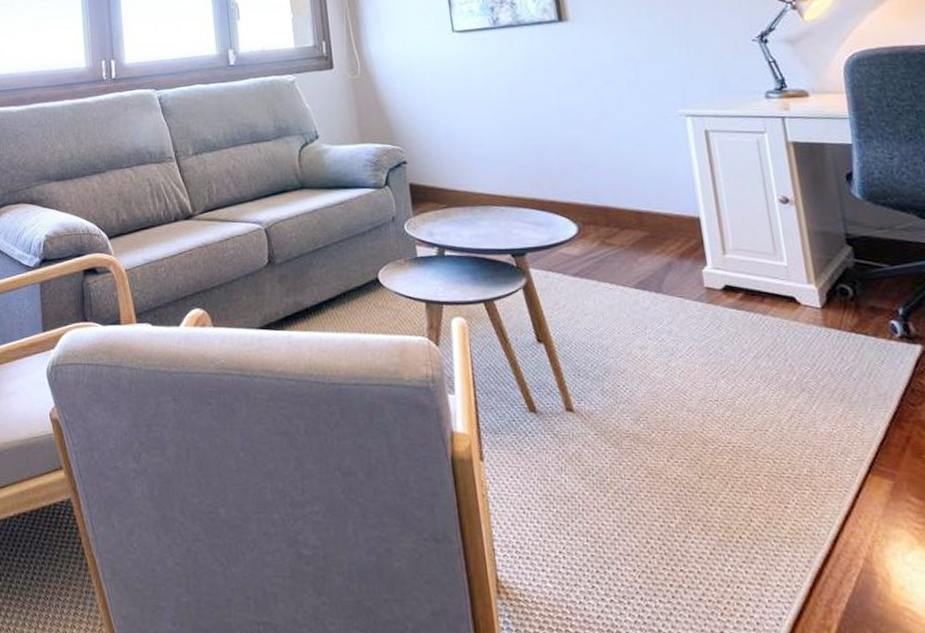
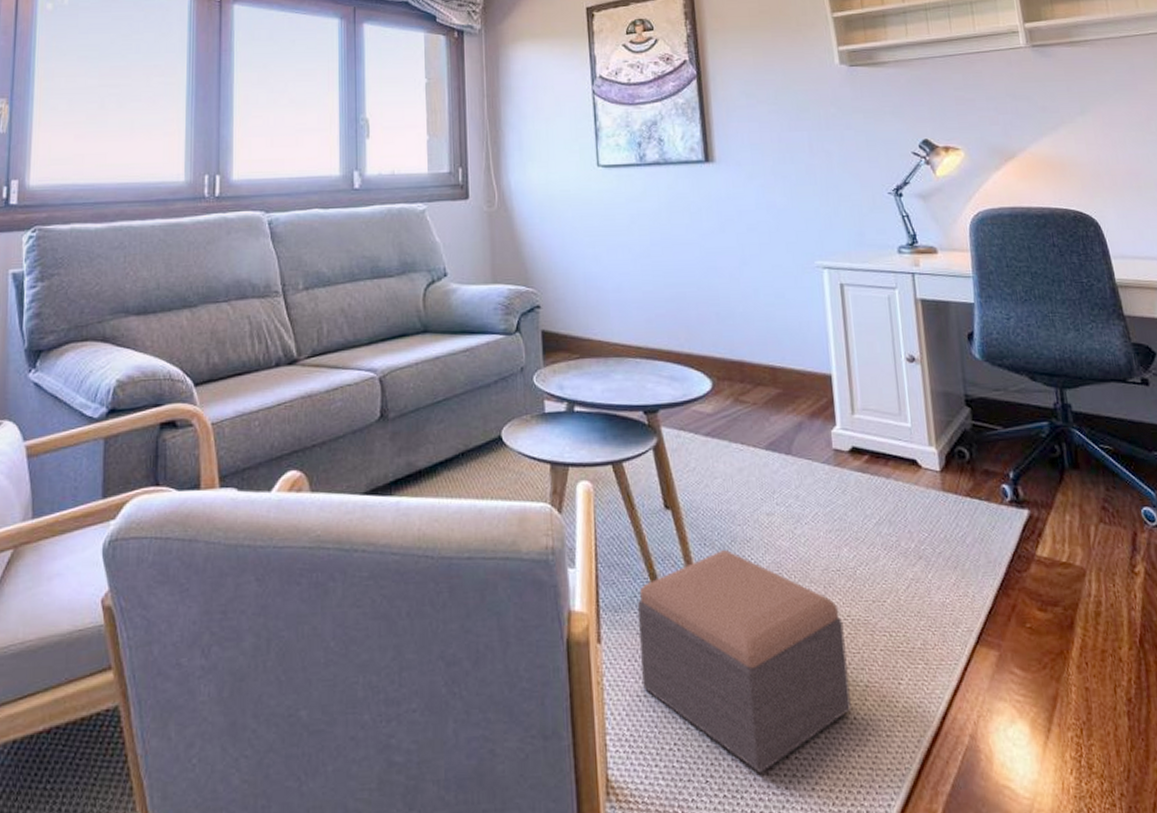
footstool: none [515,380,736,583] -> present [637,550,851,774]

